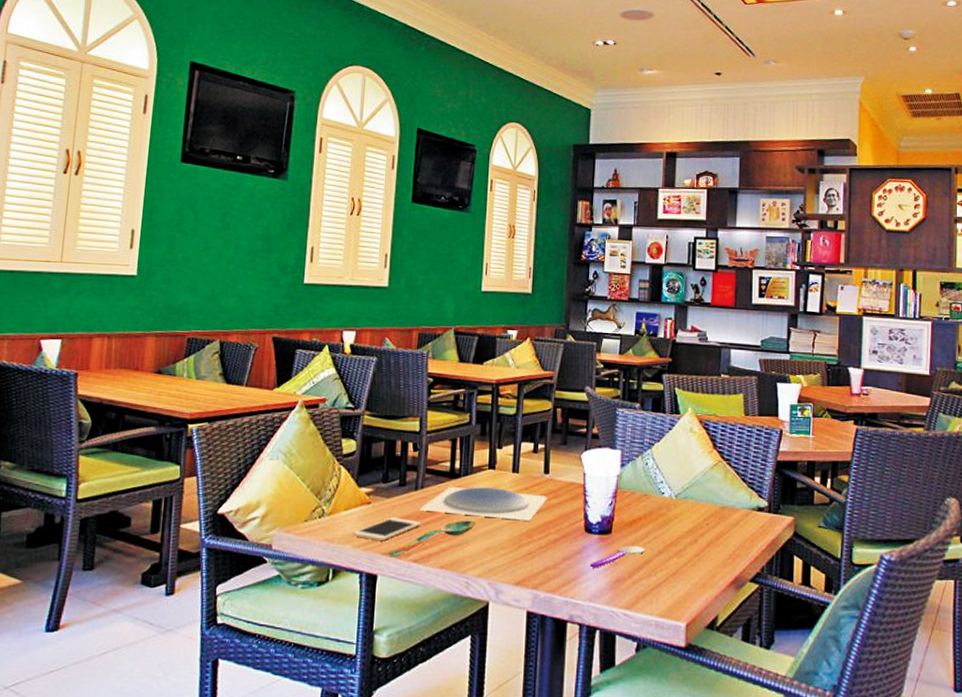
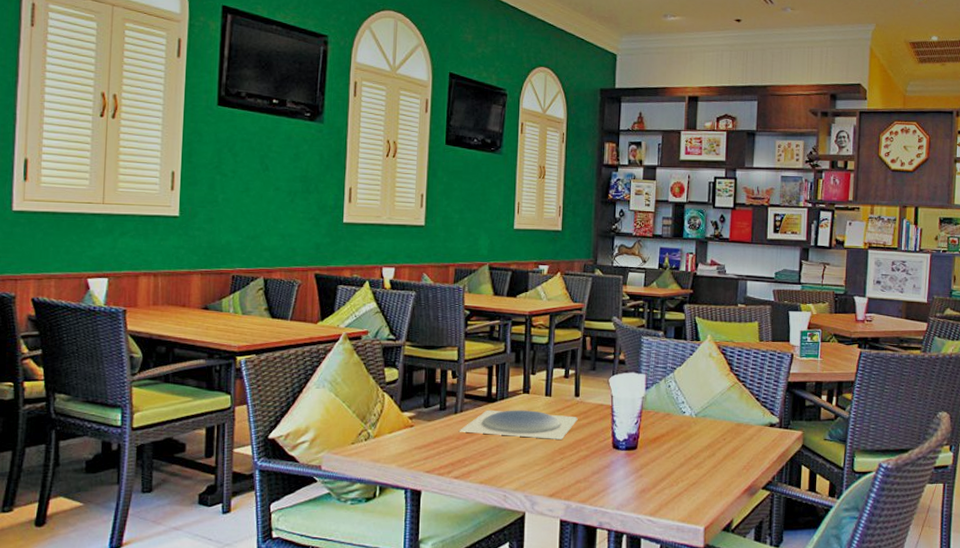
cell phone: present [353,517,422,542] -> none [398,439,462,461]
spoon: present [387,520,477,556] -> none [430,440,513,474]
spoon: present [590,545,645,568] -> none [618,459,668,480]

